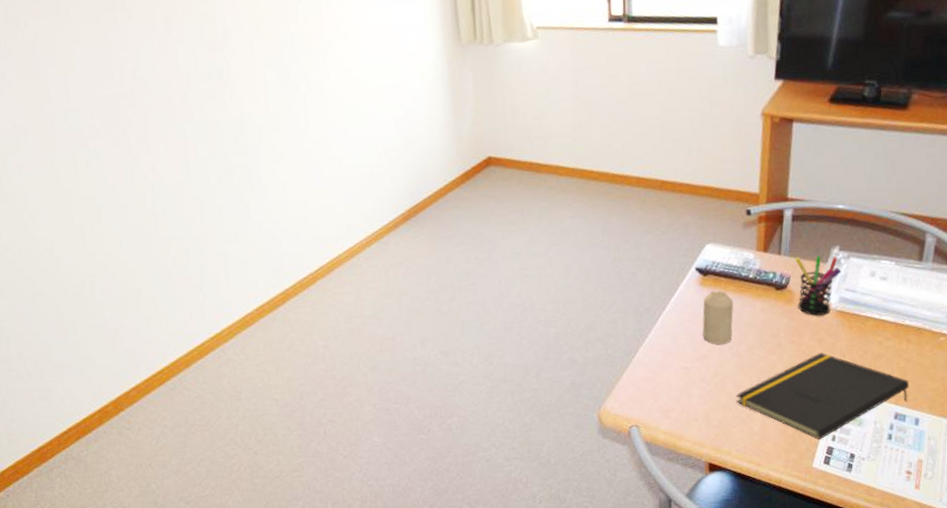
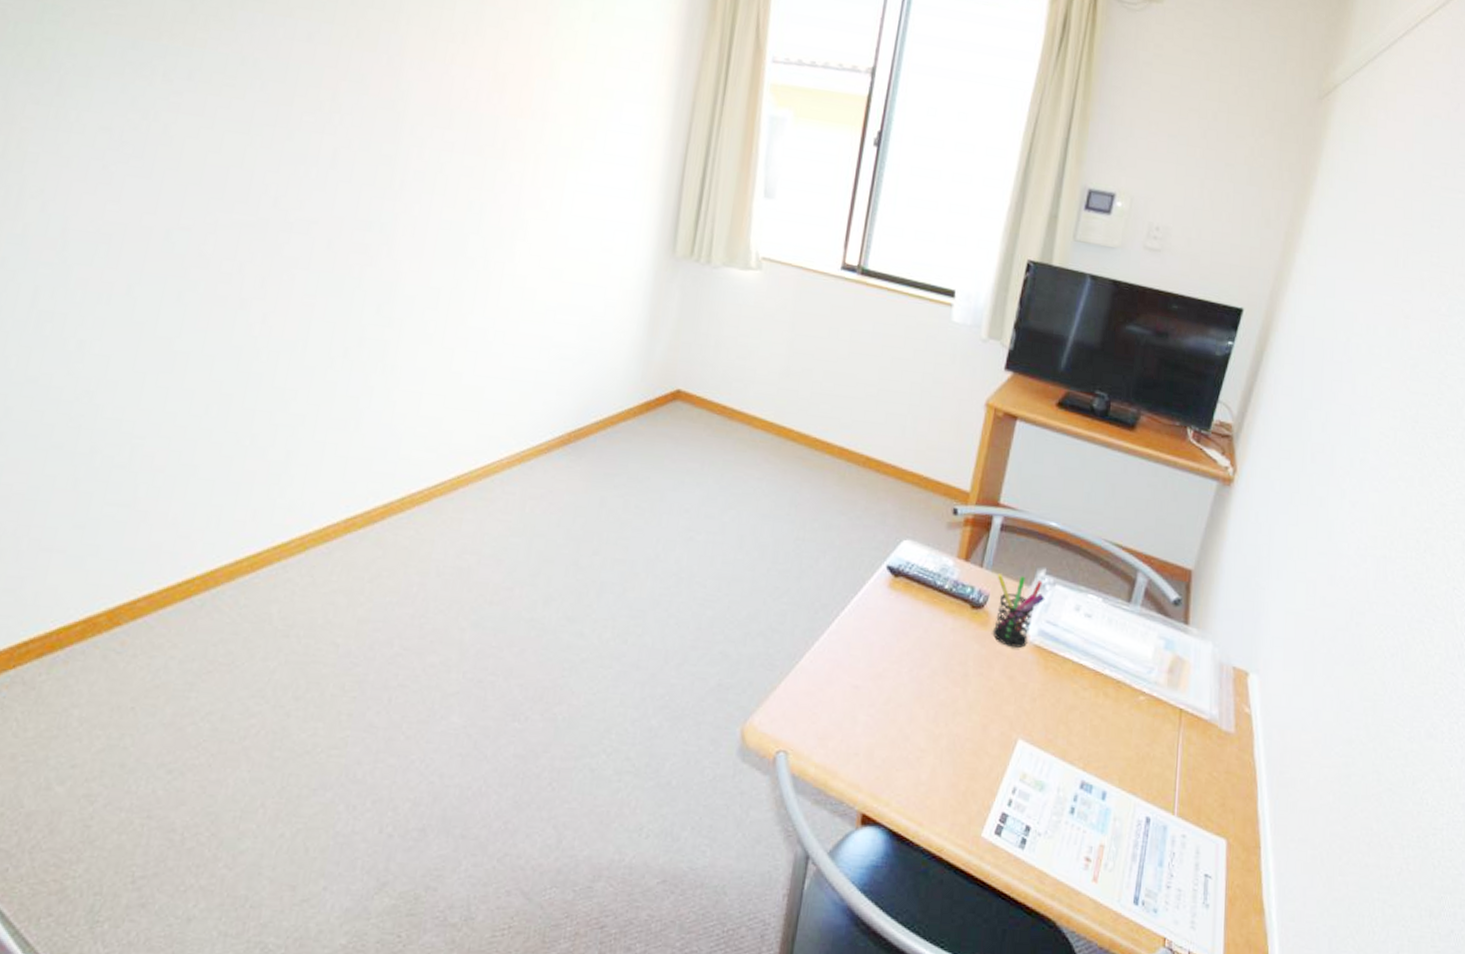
candle: present [702,290,734,344] -> none [881,596,923,664]
notepad: present [736,353,909,439] -> none [907,693,1101,802]

